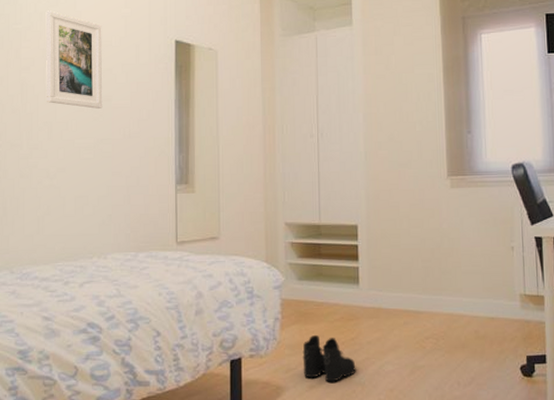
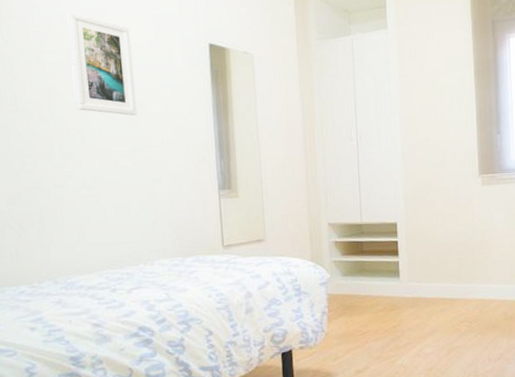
boots: present [302,335,356,382] -> none [349,325,399,366]

